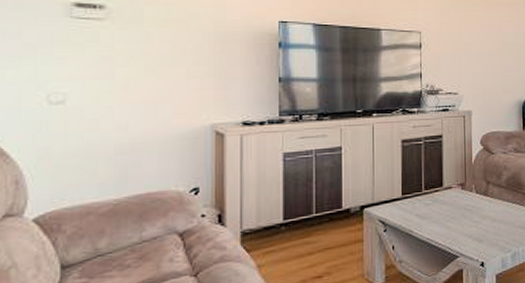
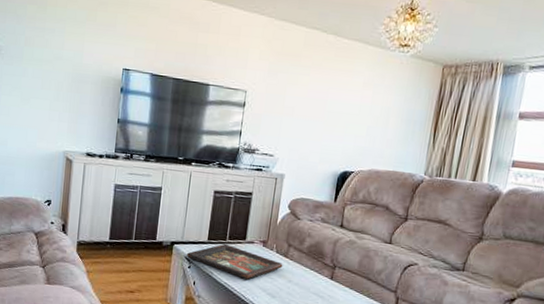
decorative tray: none [379,195,485,230] -> present [186,243,283,280]

